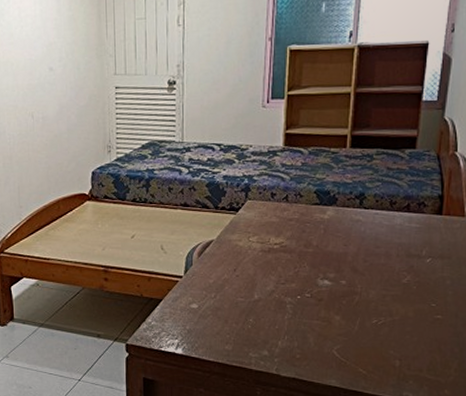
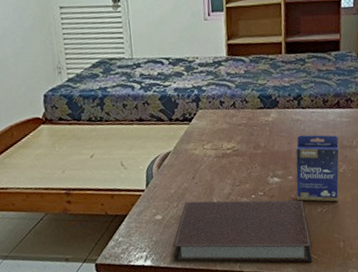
notebook: none [205,294,362,377] -> present [173,200,313,262]
small box: none [348,237,404,315] -> present [296,135,339,202]

